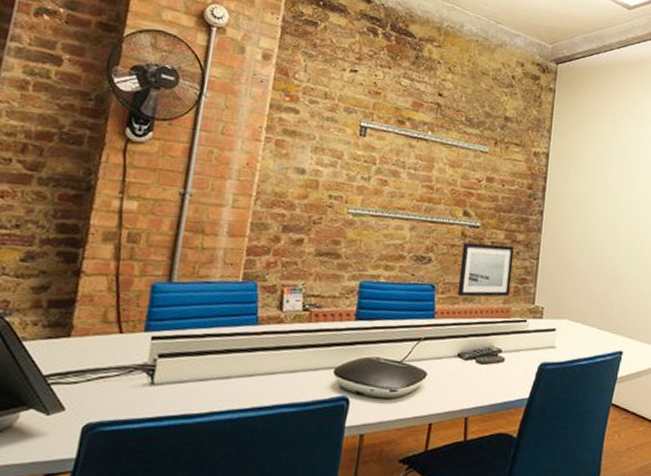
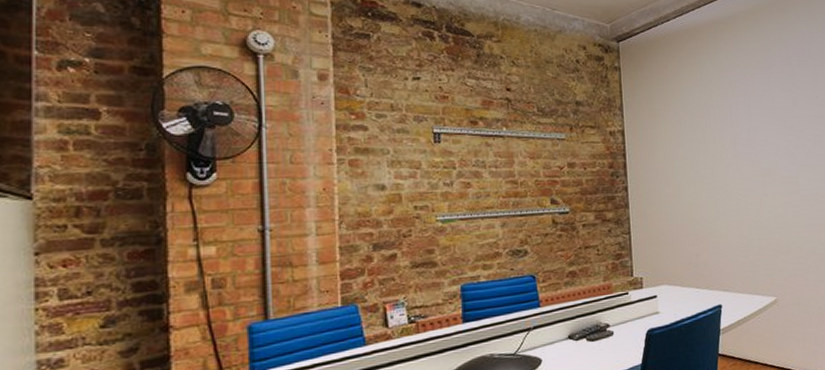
wall art: present [457,242,515,297] -> none [555,225,608,282]

